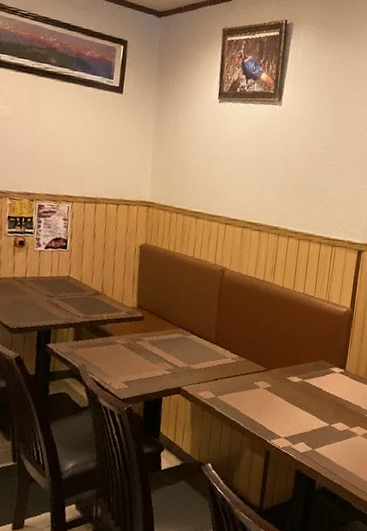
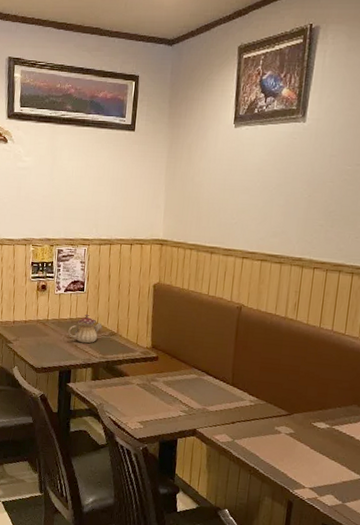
teapot: none [48,272,86,303] -> present [68,314,102,344]

